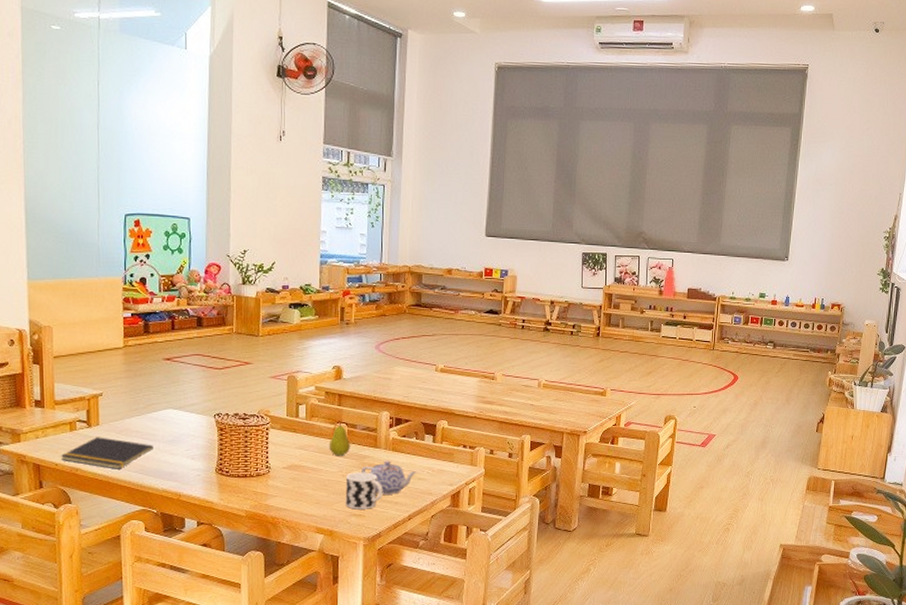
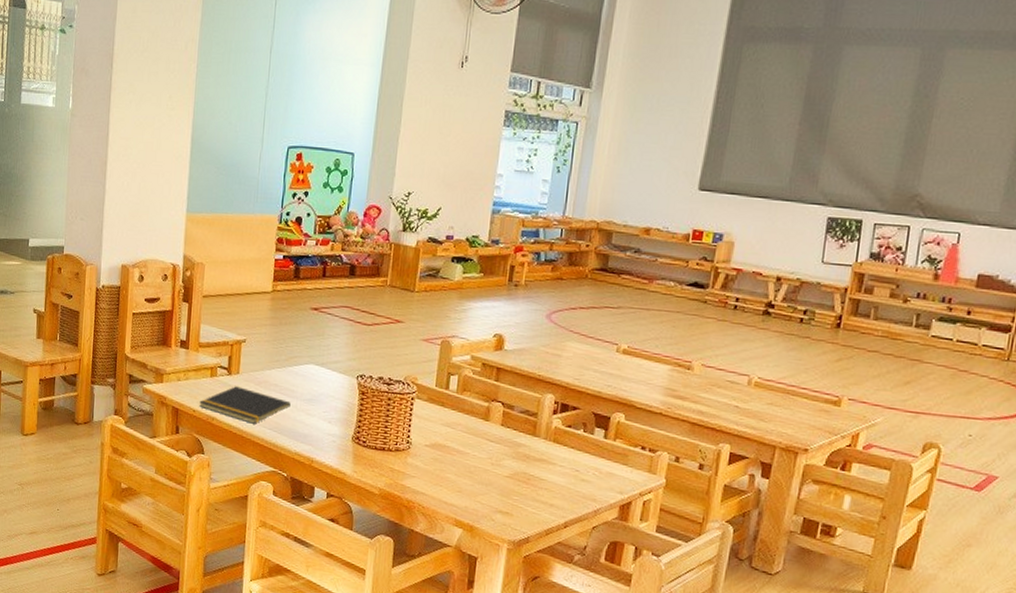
fruit: present [329,422,350,455] -> none [479,400,505,440]
cup: present [345,472,383,510] -> none [491,461,537,508]
teapot: present [361,461,417,495] -> none [514,453,580,495]

